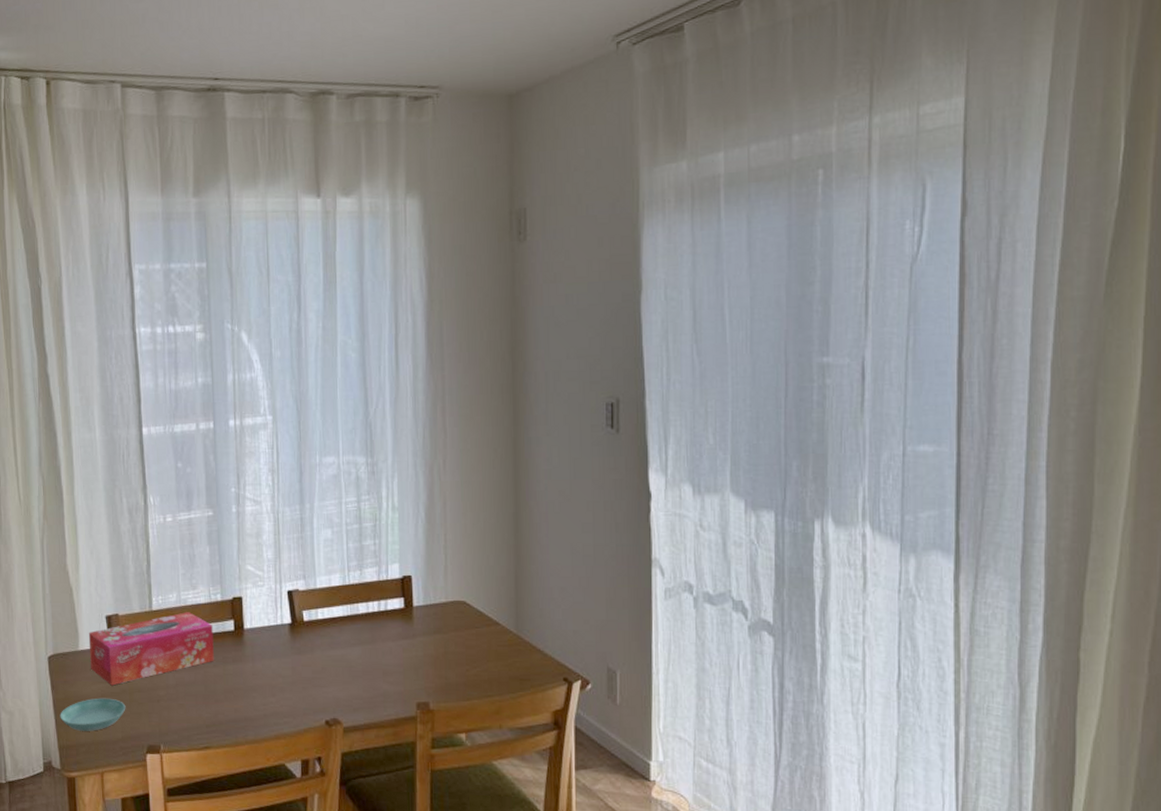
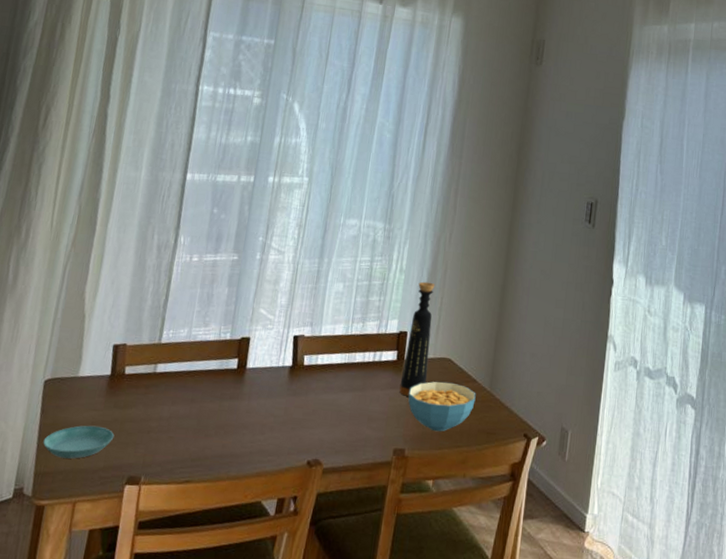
tissue box: present [88,612,214,686] -> none [86,347,217,414]
bottle: none [412,518,442,646] -> present [399,281,435,396]
cereal bowl: none [423,627,501,682] -> present [408,381,476,432]

